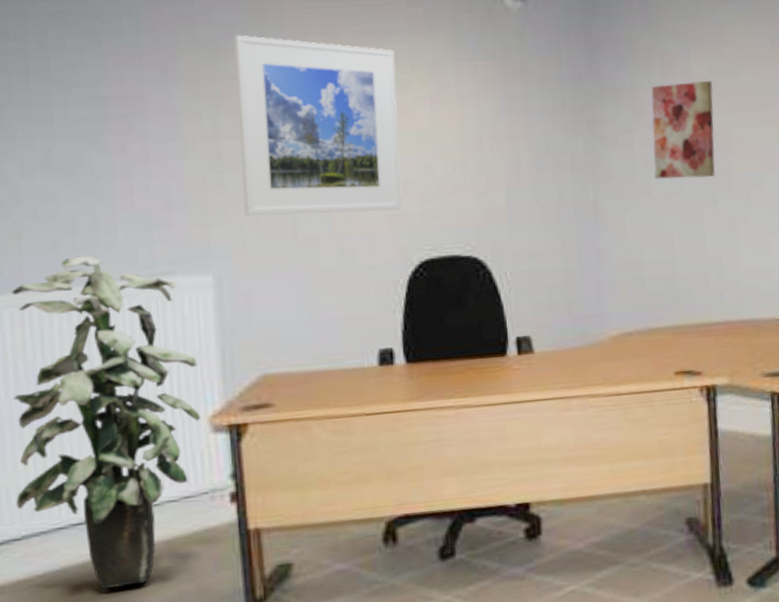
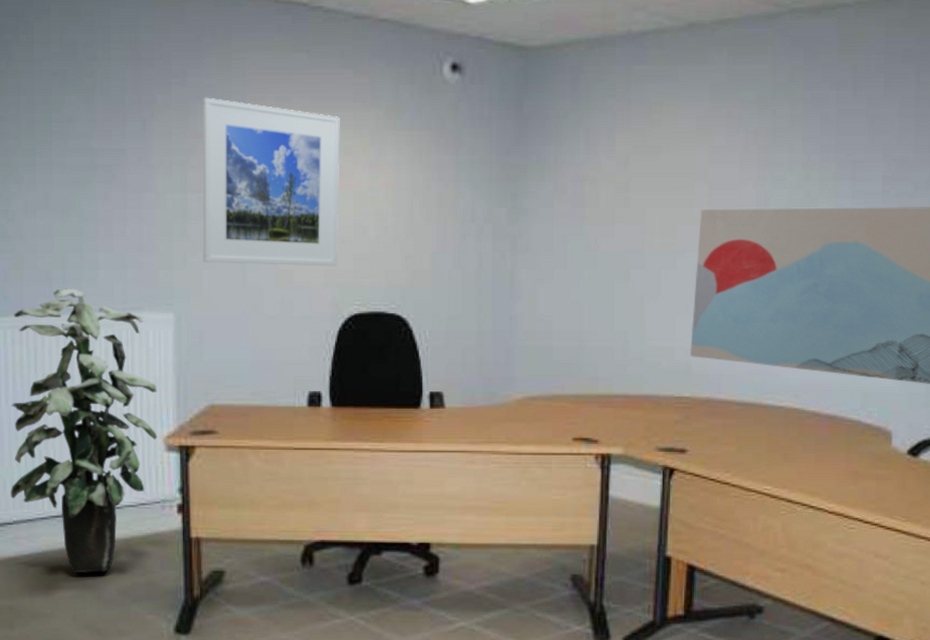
wall art: present [651,80,716,179] -> none [571,159,635,255]

